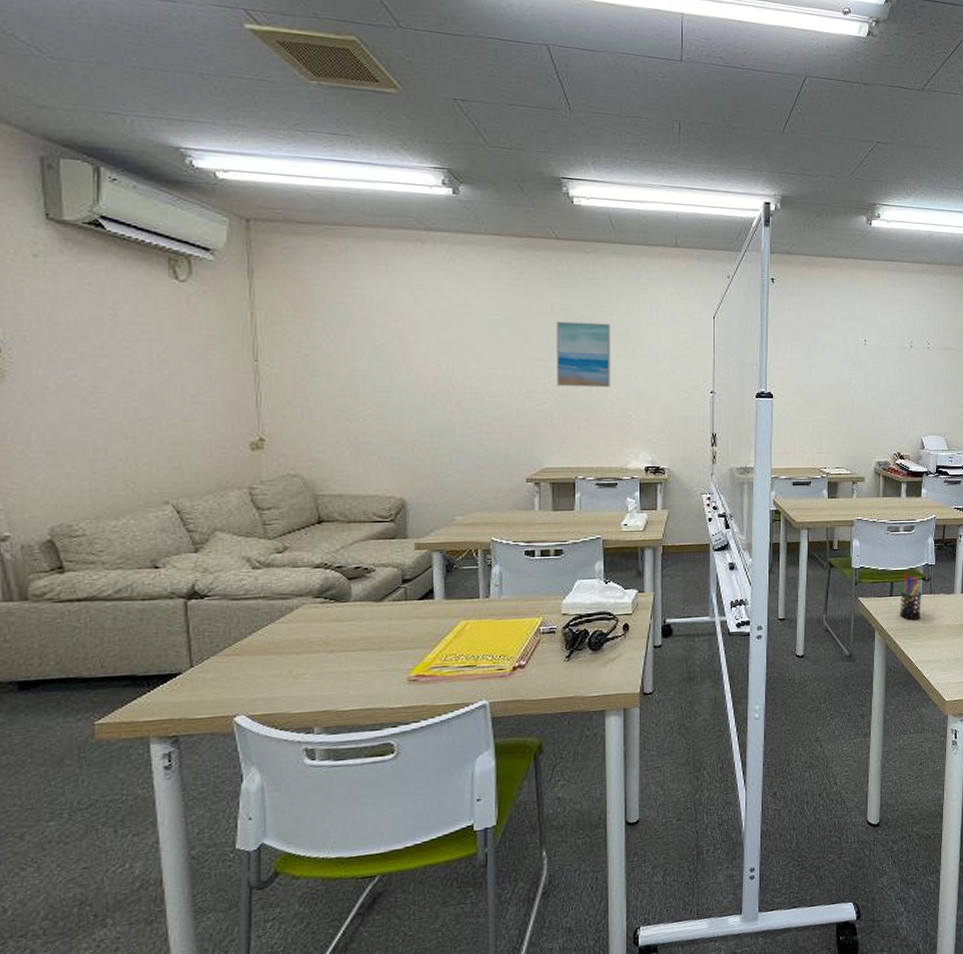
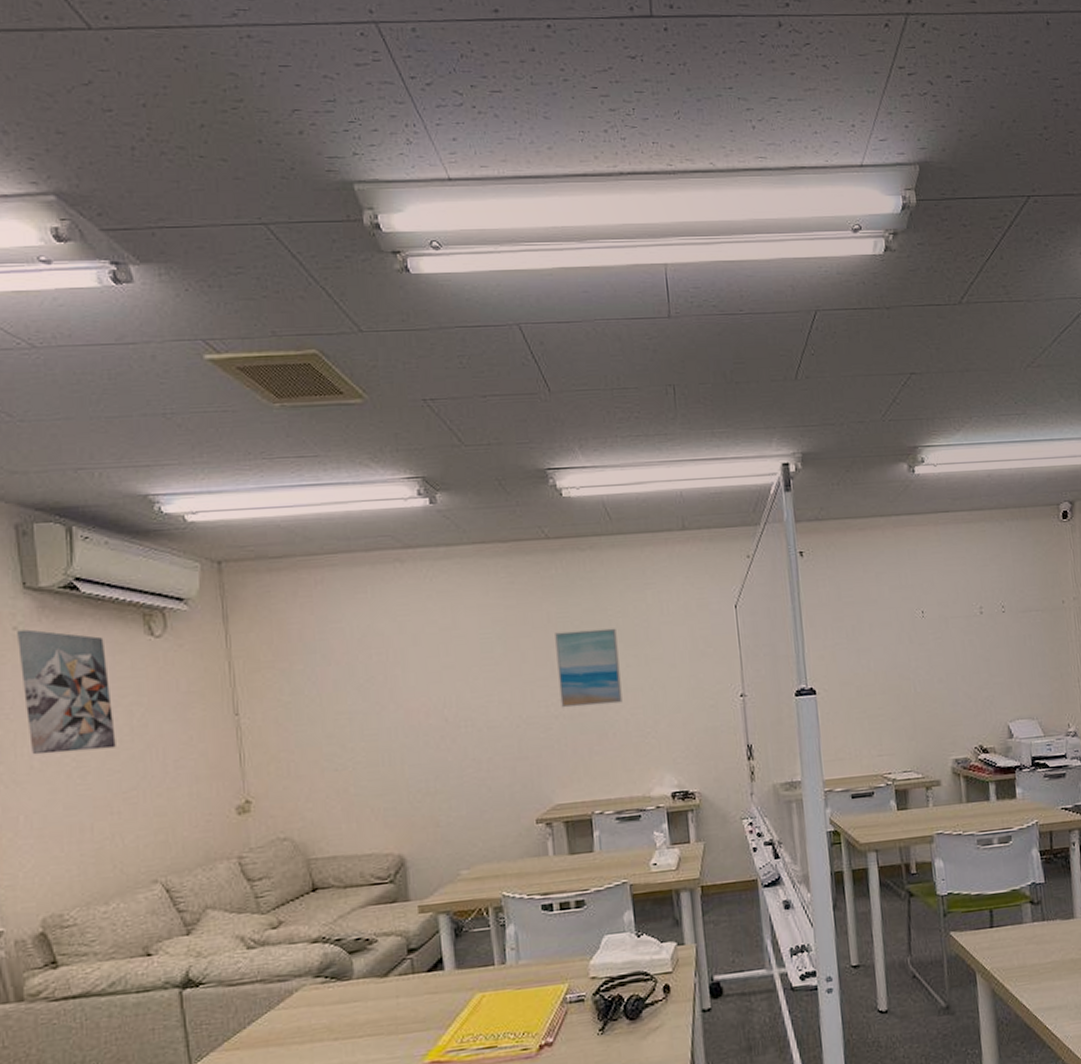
wall art: none [38,258,134,379] -> present [17,629,116,755]
pen holder: present [898,573,922,620] -> none [998,896,1033,956]

